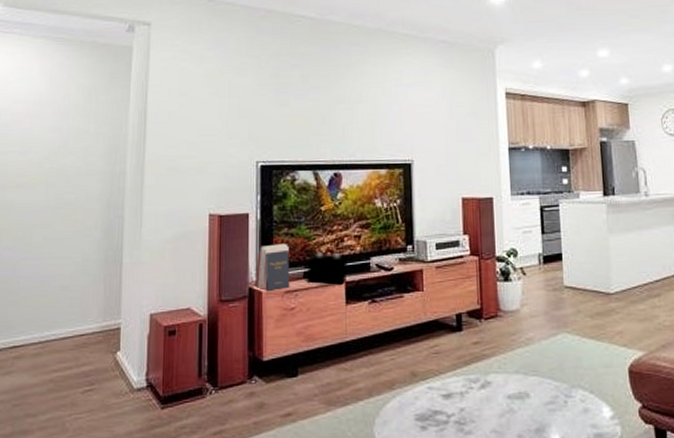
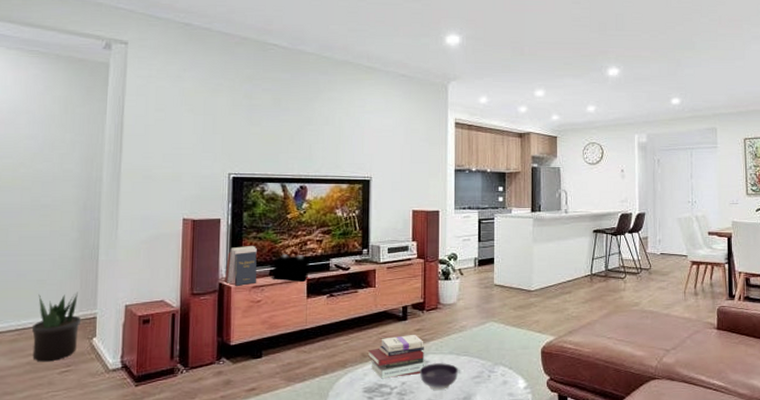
planter: none [54,299,104,379] -> present [31,292,81,362]
books: none [418,349,488,404] -> present [367,335,426,379]
bowl: none [480,385,528,418] -> present [419,363,459,390]

